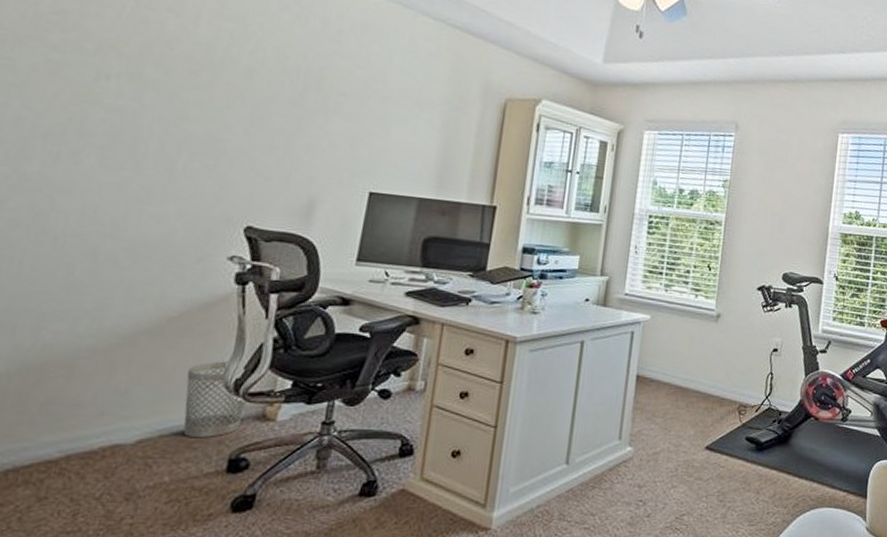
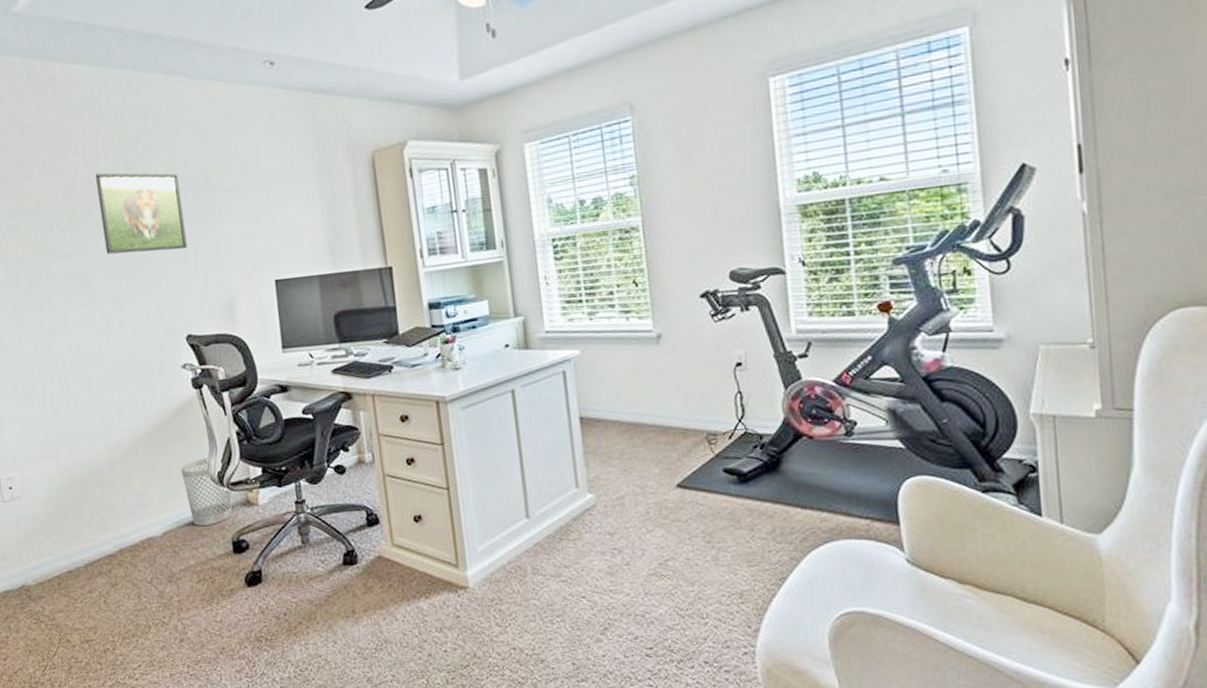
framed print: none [172,36,291,139] -> present [95,173,188,255]

